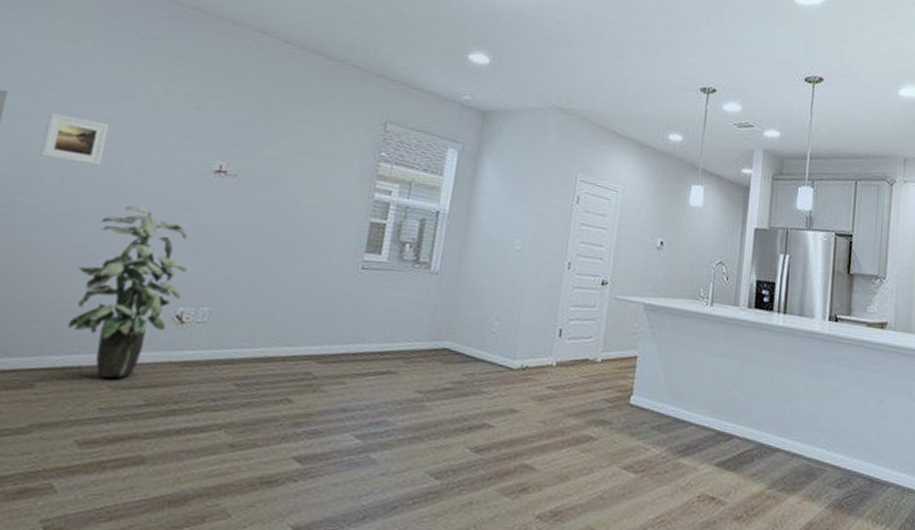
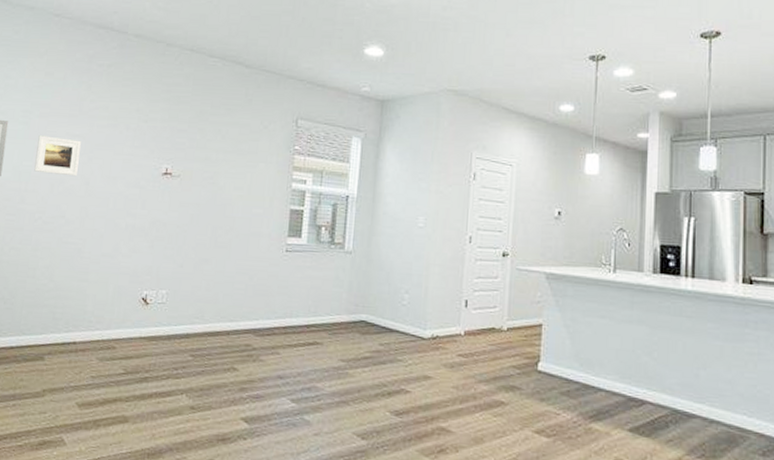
indoor plant: present [67,206,187,378] -> none [64,207,147,351]

